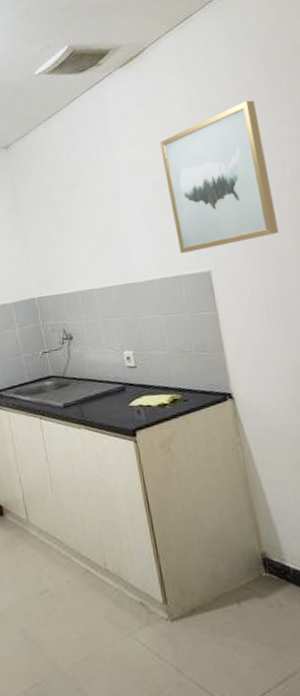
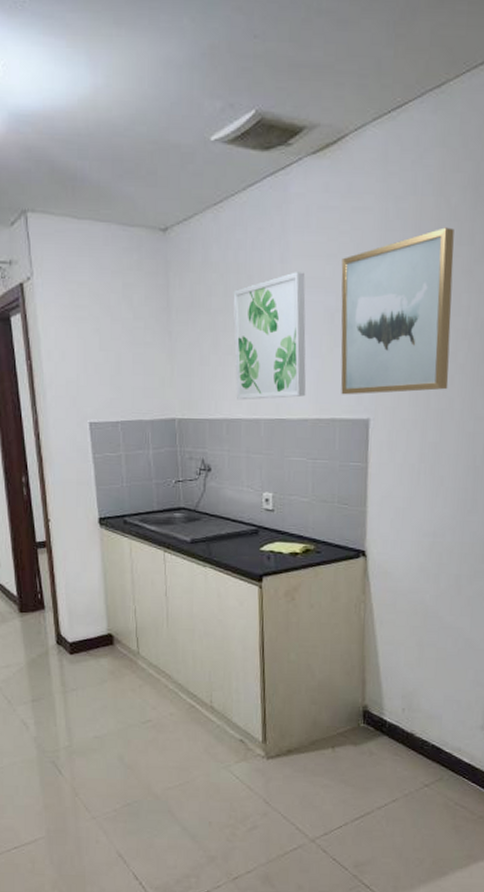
wall art: none [70,158,149,274] -> present [233,272,306,400]

